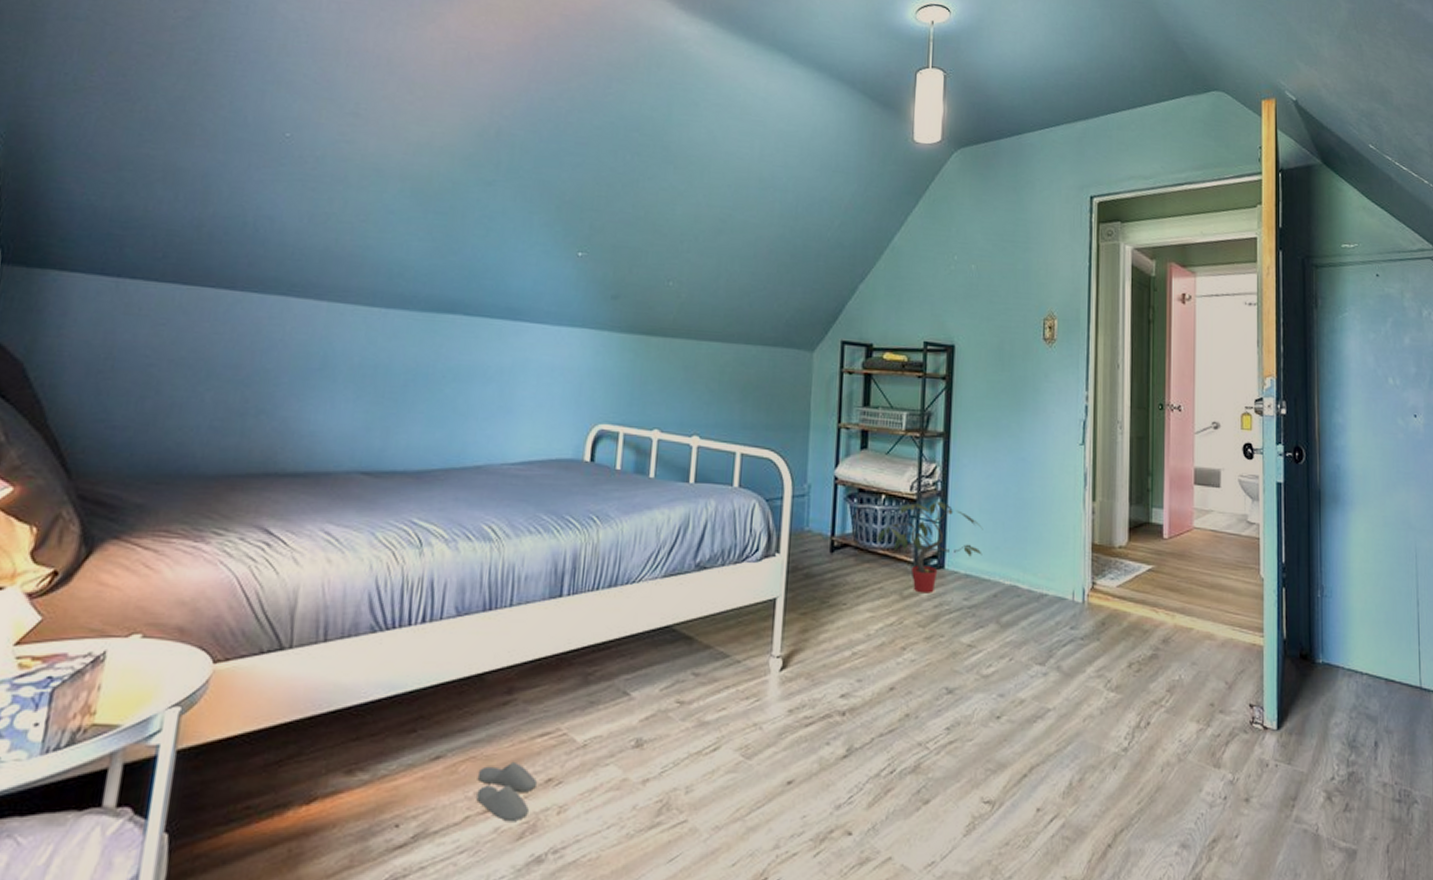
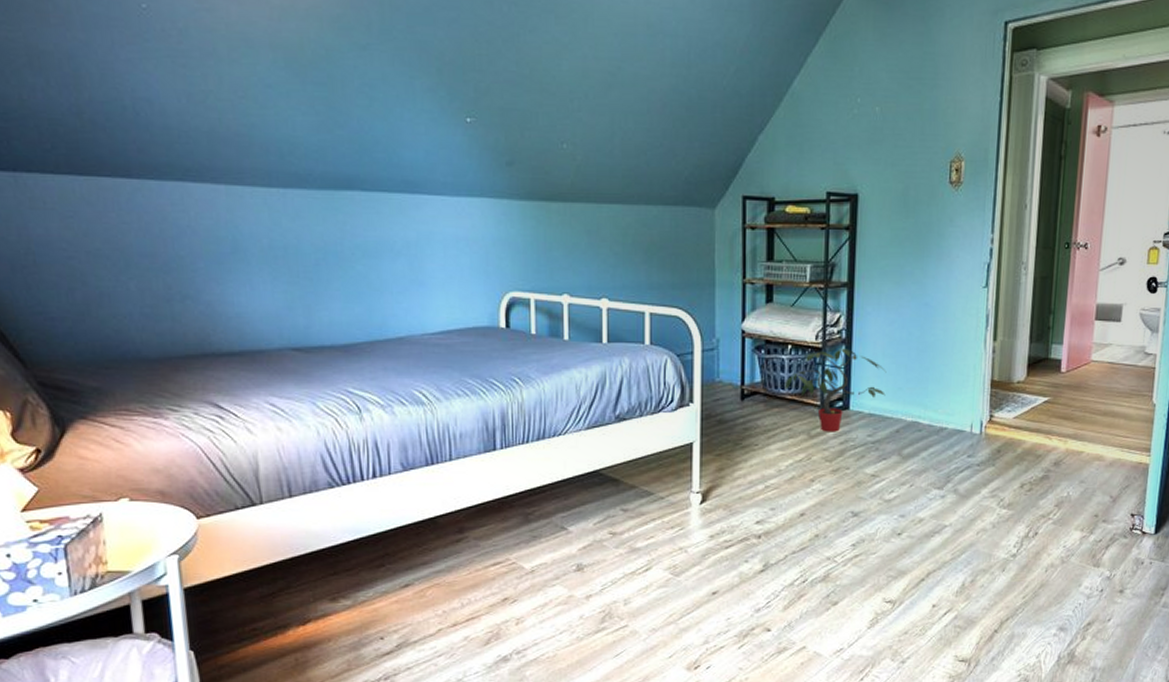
slippers: present [476,761,538,820] -> none [443,586,496,631]

